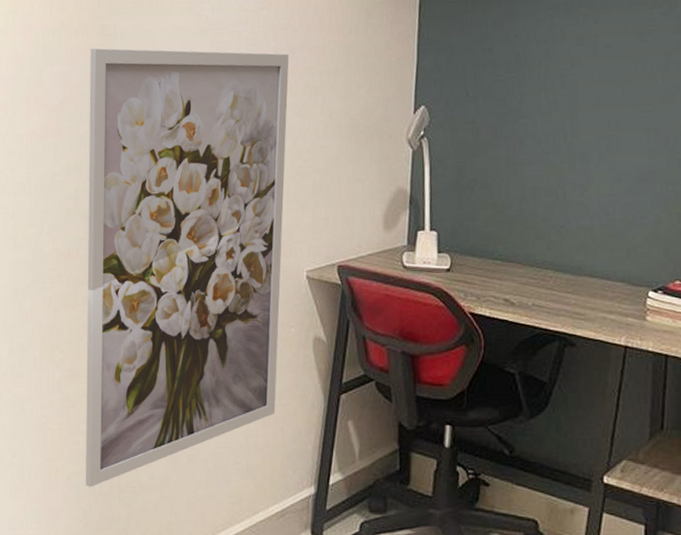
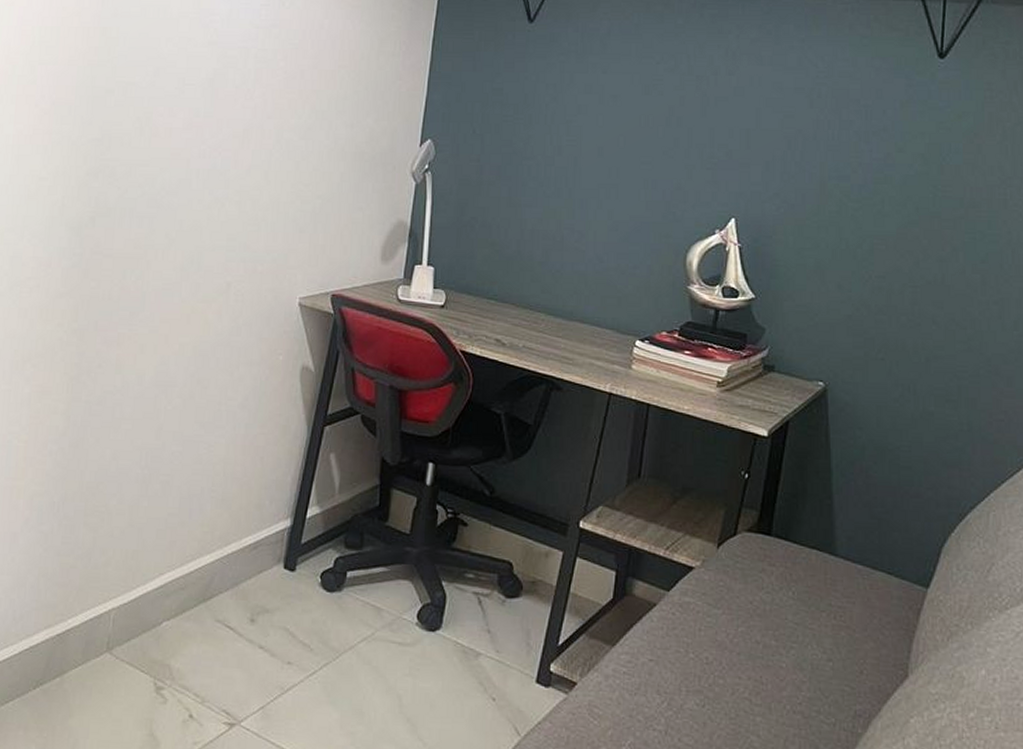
wall art: present [85,48,289,488] -> none [48,50,298,511]

